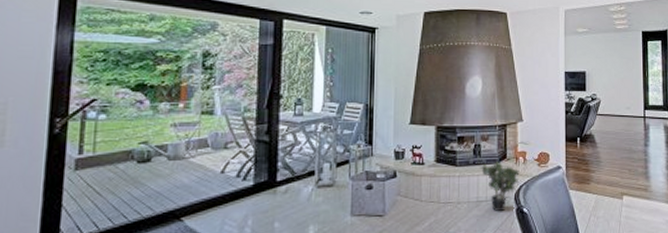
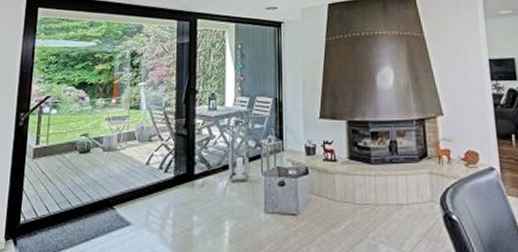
potted plant: present [480,162,520,211] -> none [397,160,445,217]

